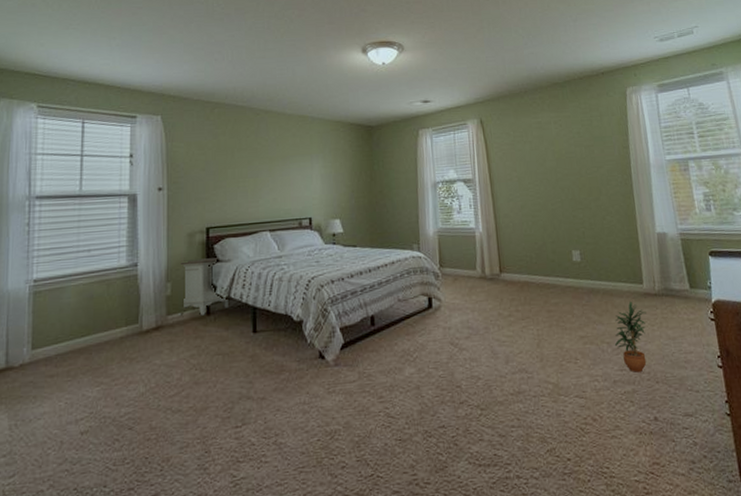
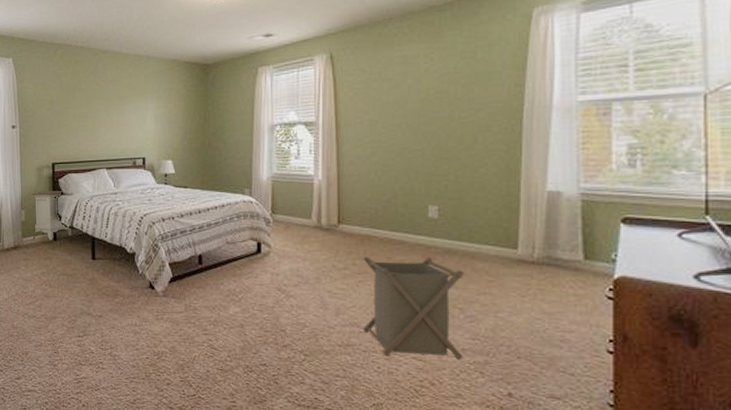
laundry basket: none [524,297,616,398] -> present [363,256,465,359]
potted plant: present [614,301,647,372] -> none [468,266,517,344]

